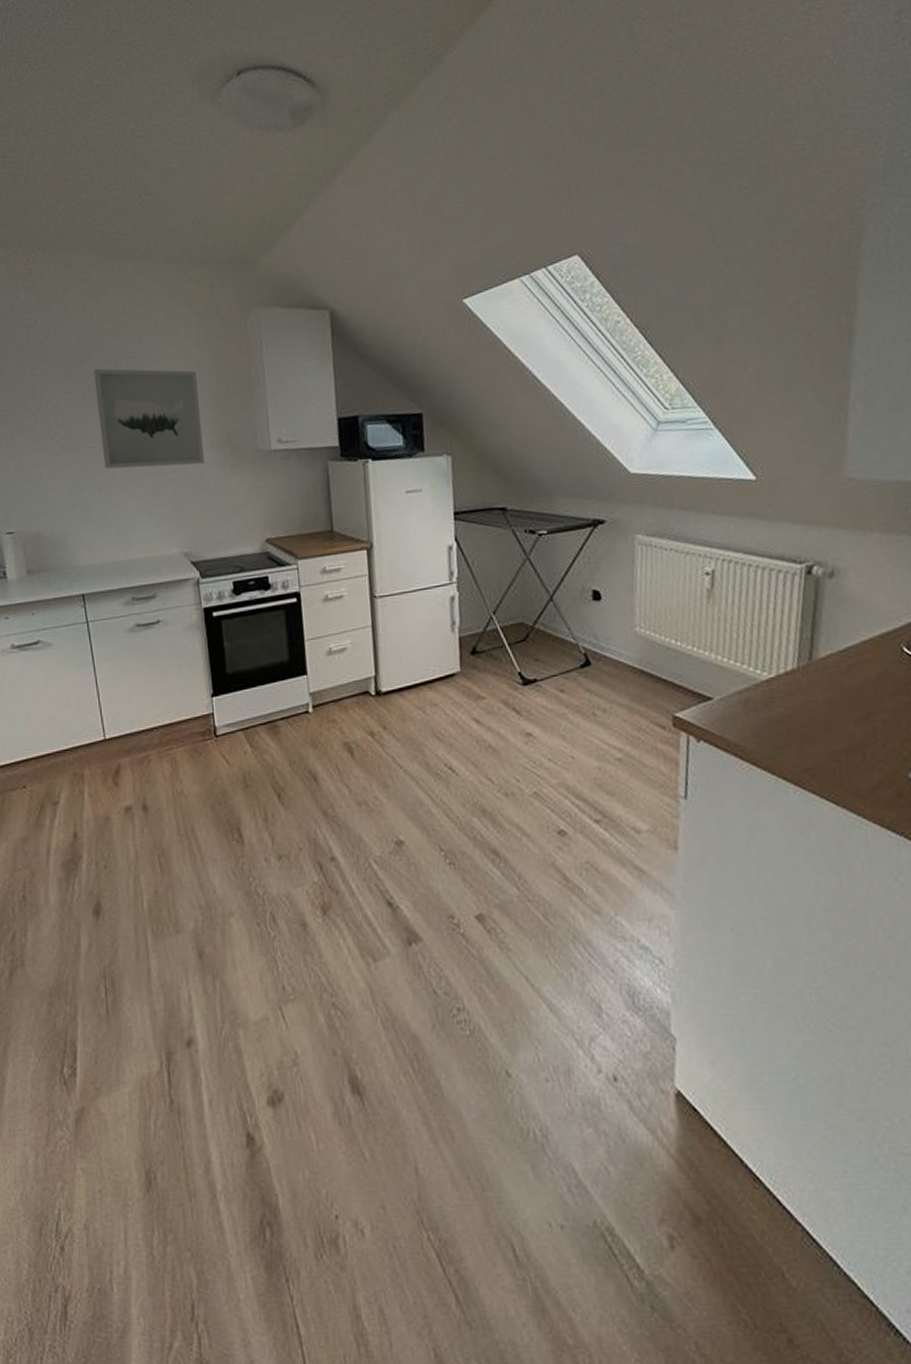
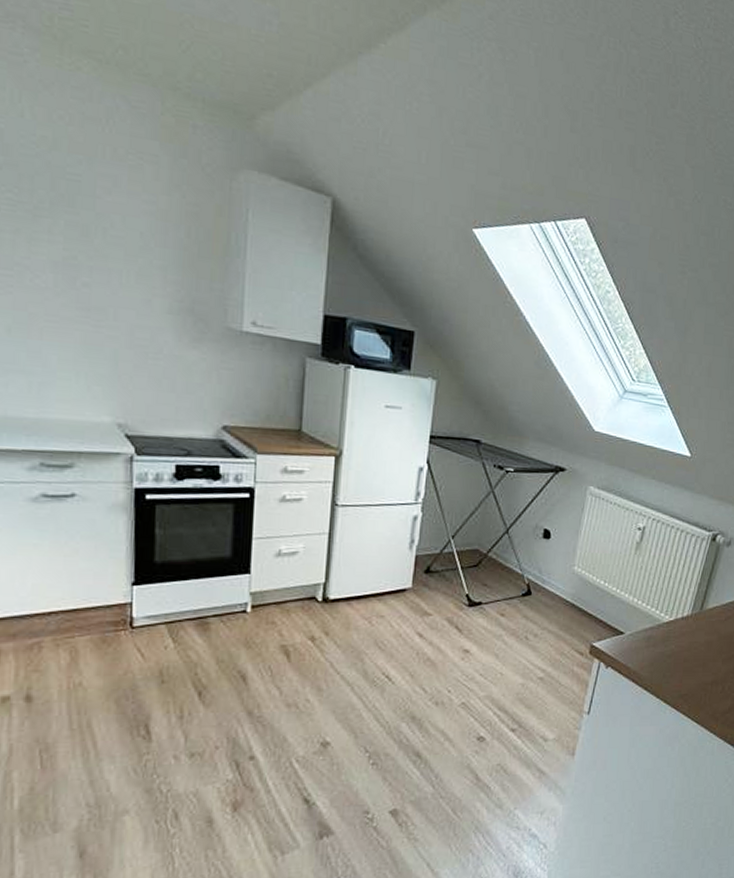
wall art: present [94,368,204,469] -> none [17,180,161,328]

